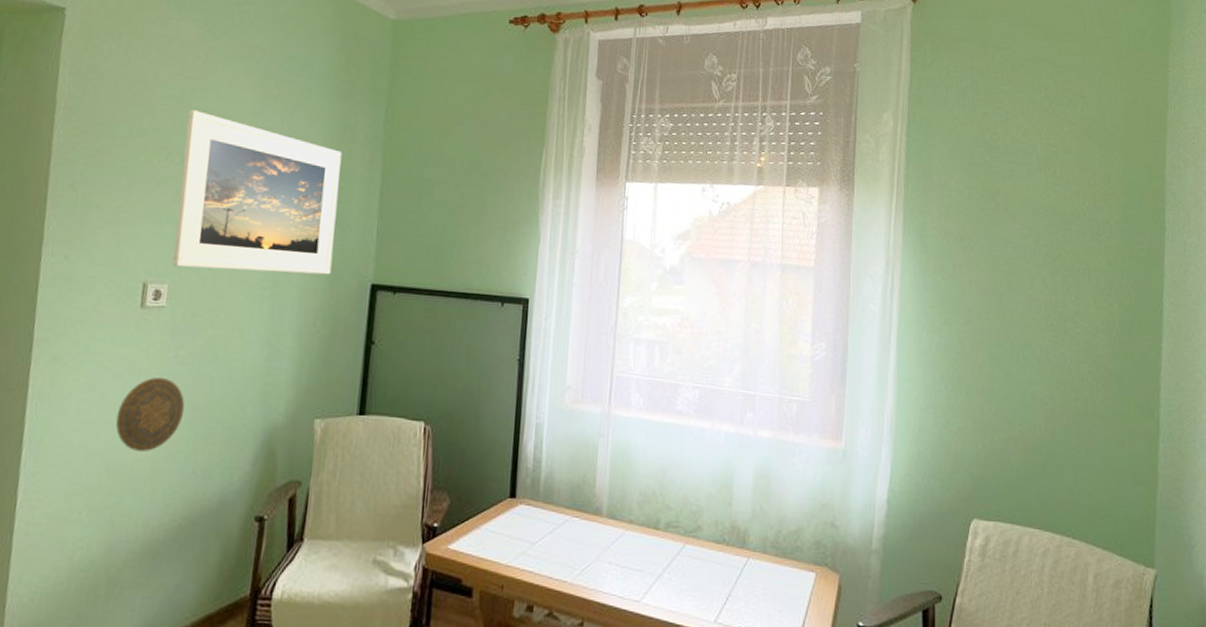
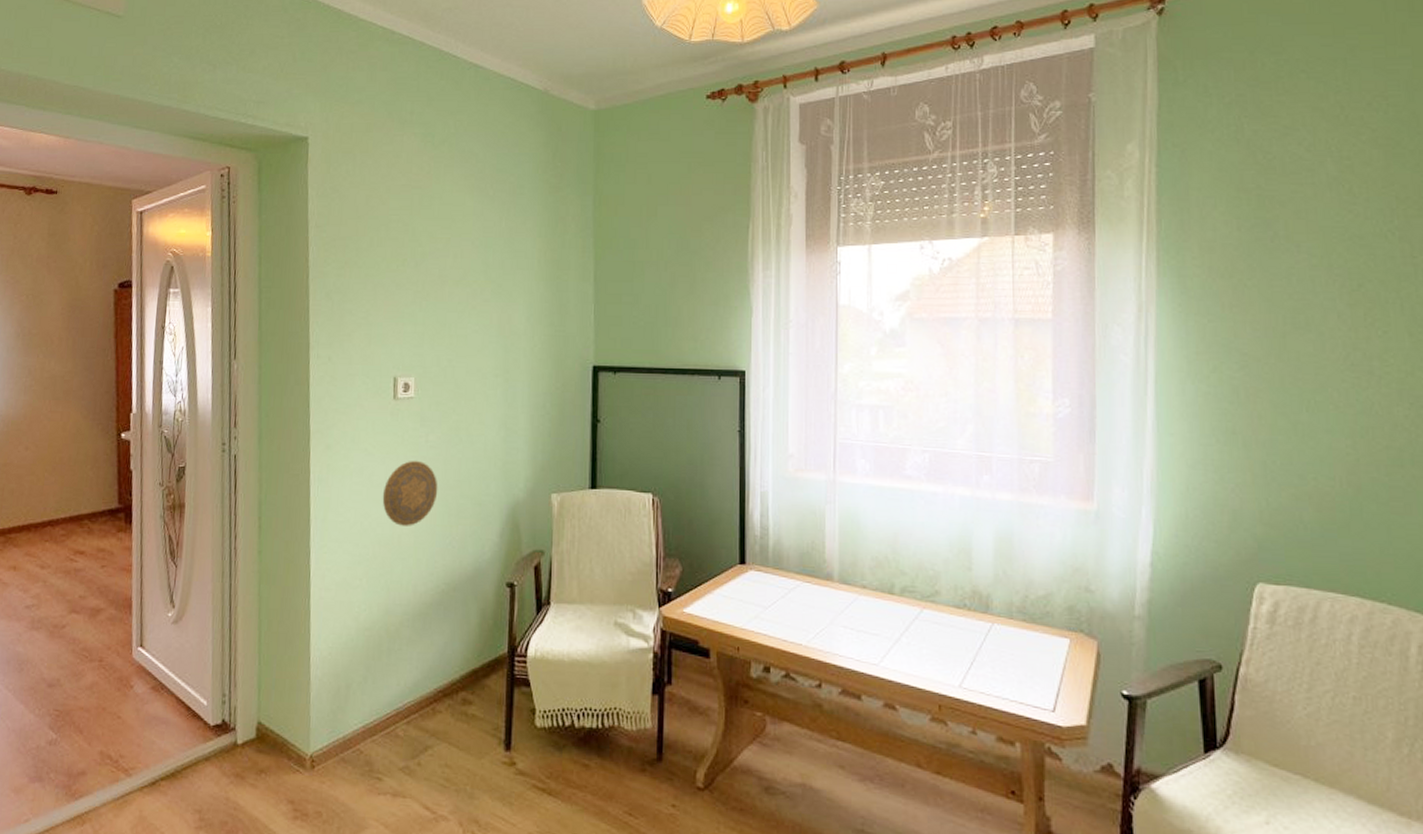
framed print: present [172,110,342,275] -> none [416,217,556,361]

